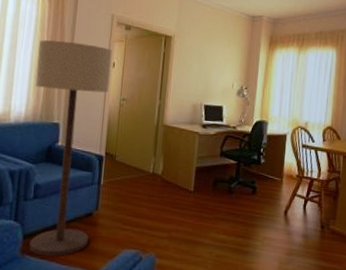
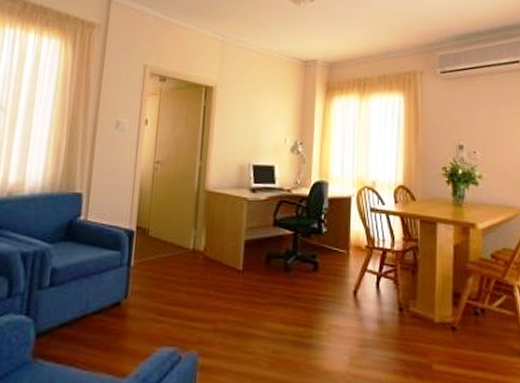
floor lamp: present [29,40,113,257] -> none [42,96,145,359]

